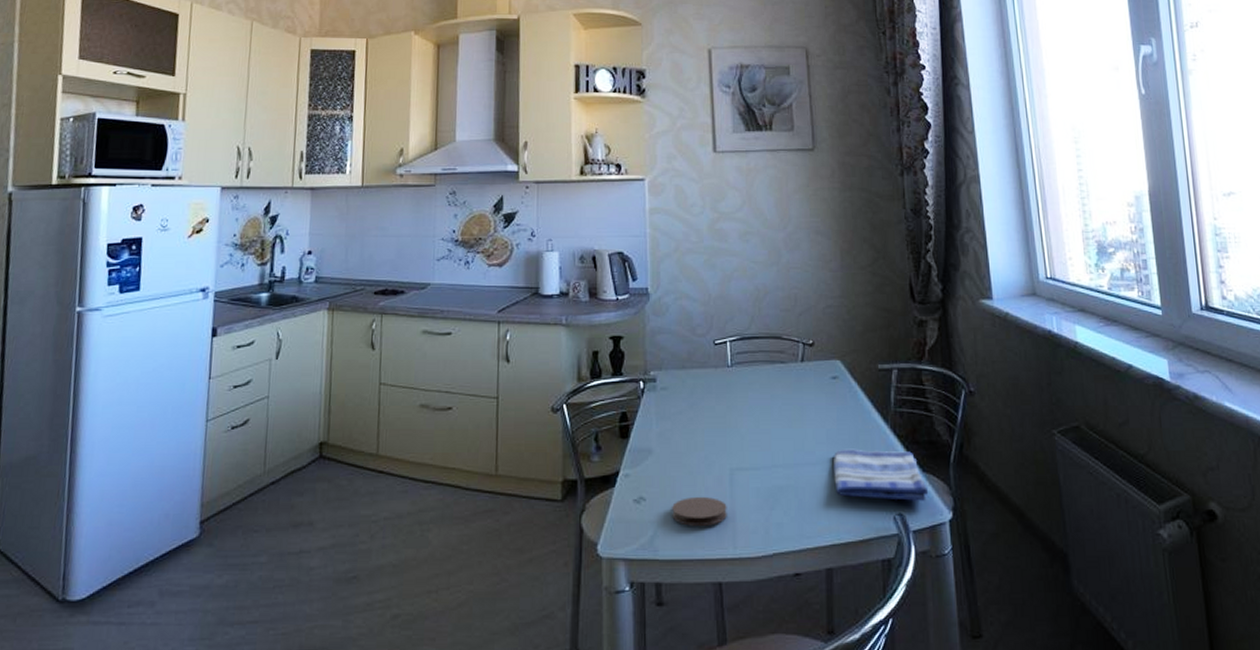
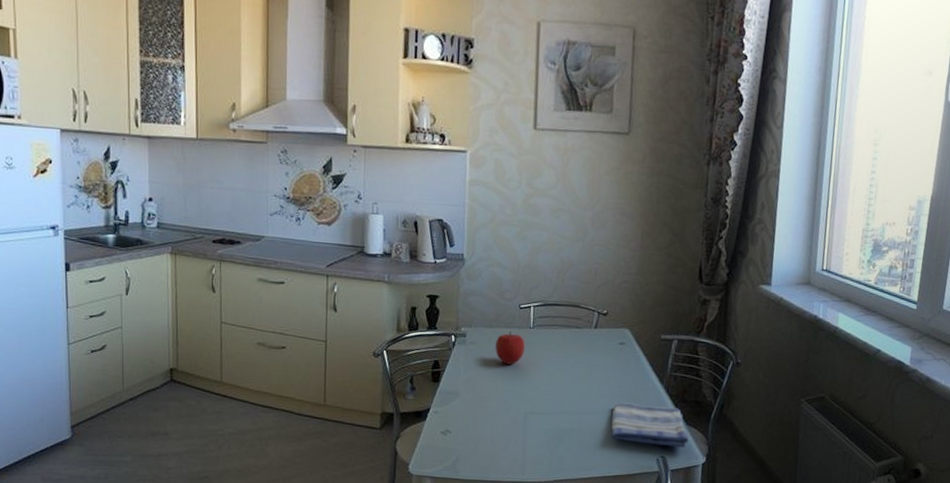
coaster: present [672,497,727,526] -> none [472,433,519,456]
fruit: none [690,371,724,411] -> present [495,331,525,365]

